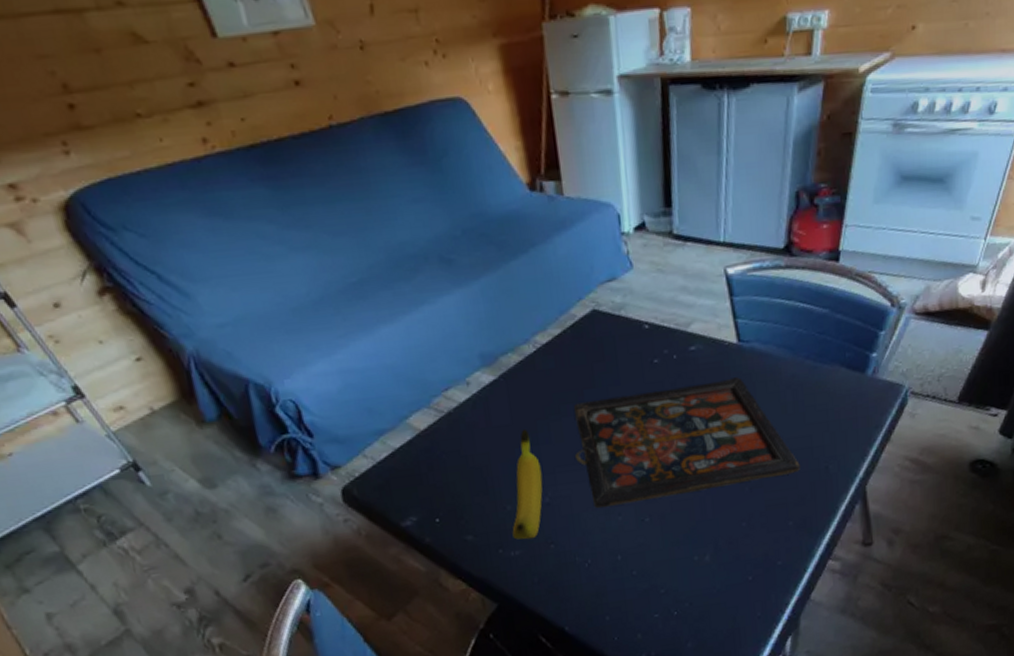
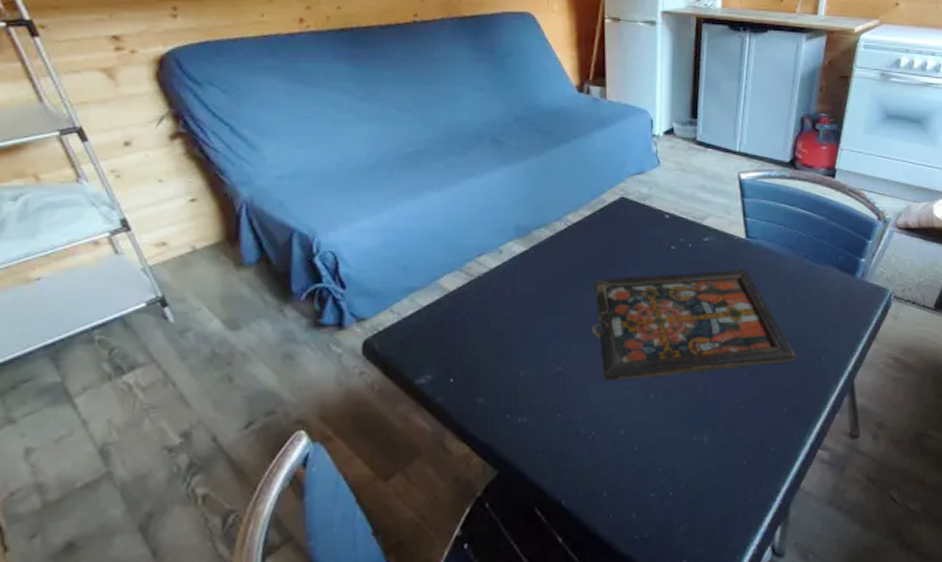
banana: present [512,429,543,540] -> none [522,298,558,407]

